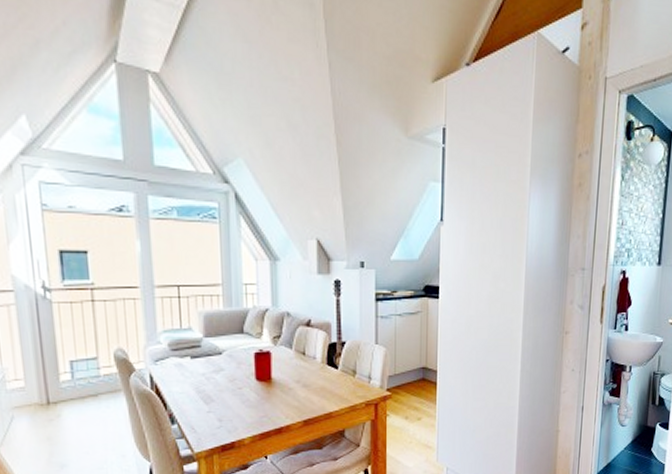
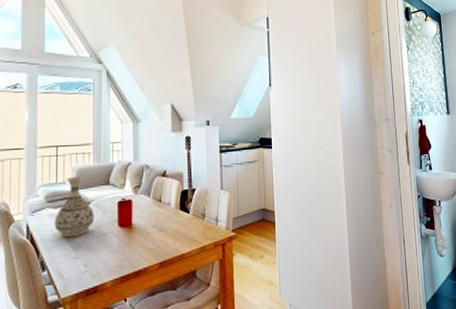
vase: none [181,322,227,391] -> present [54,176,94,238]

